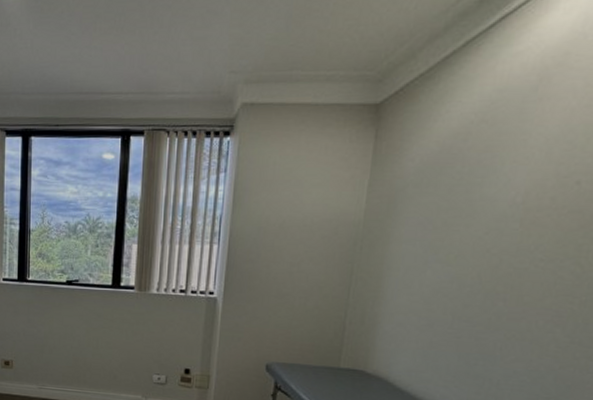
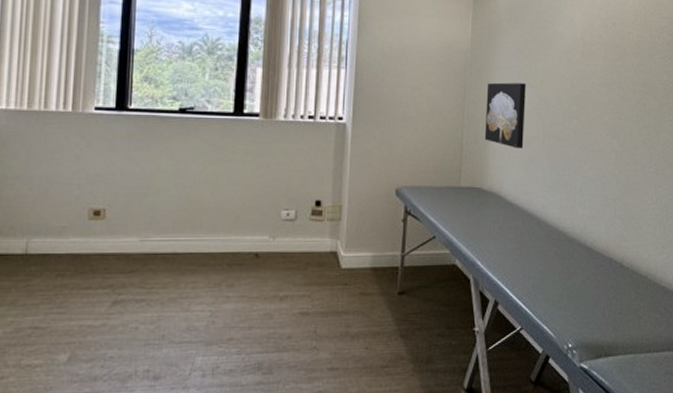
wall art: none [373,257,434,332] -> present [484,82,526,149]

